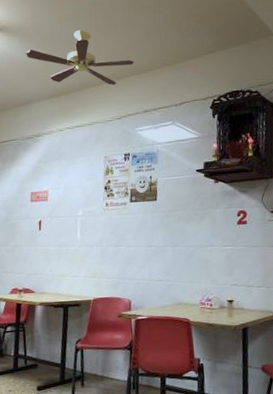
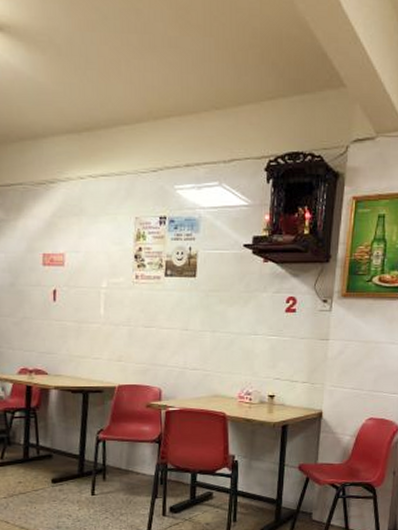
ceiling fan: present [26,29,134,85] -> none [35,44,175,127]

